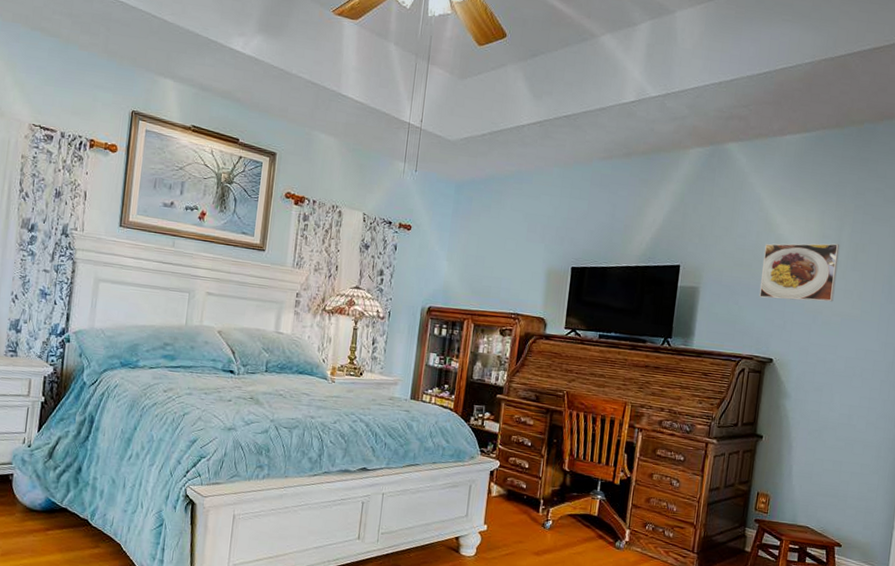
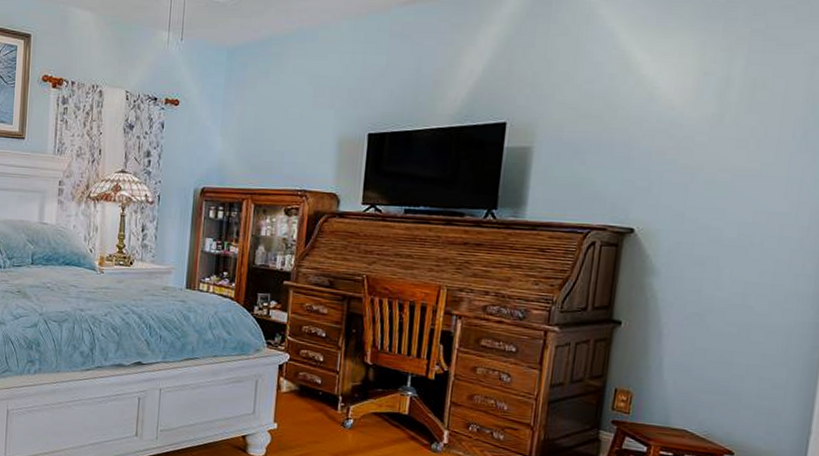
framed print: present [759,243,840,302] -> none [614,81,729,156]

